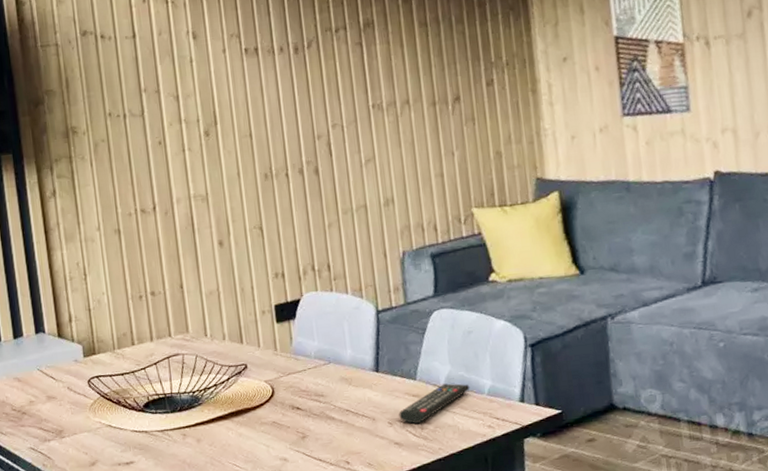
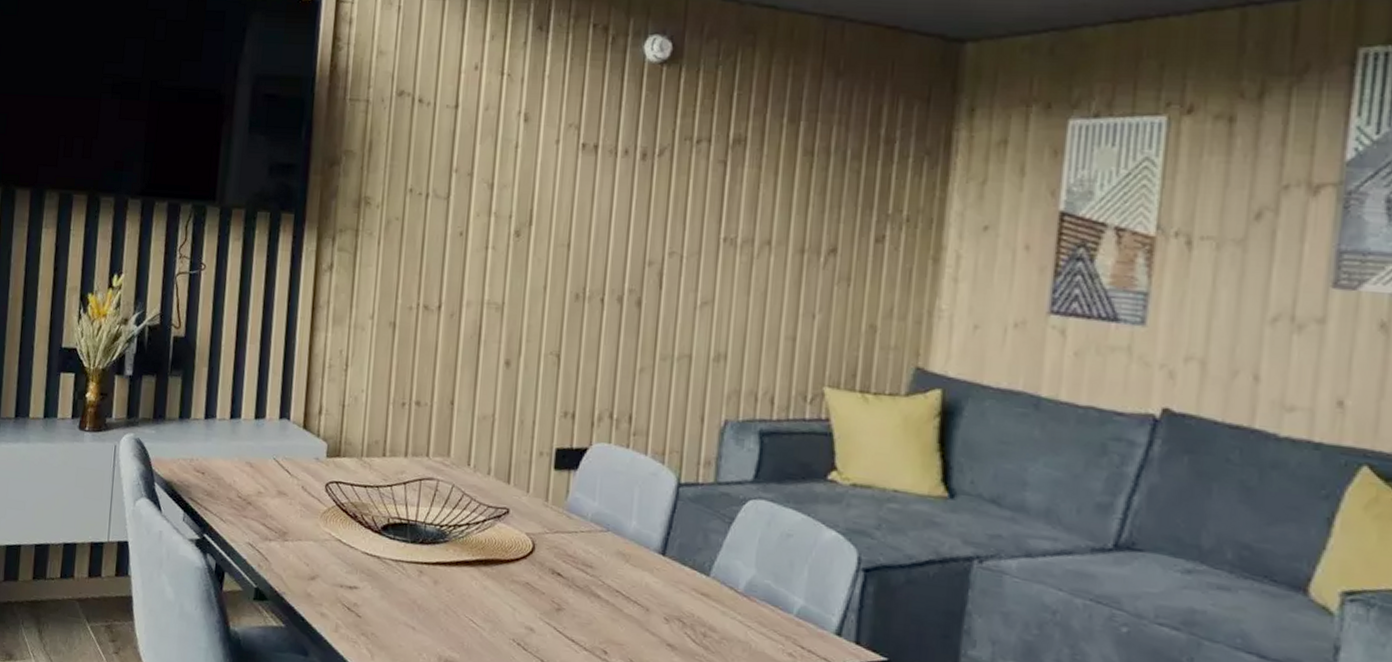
remote control: present [399,383,470,424] -> none [679,589,776,628]

